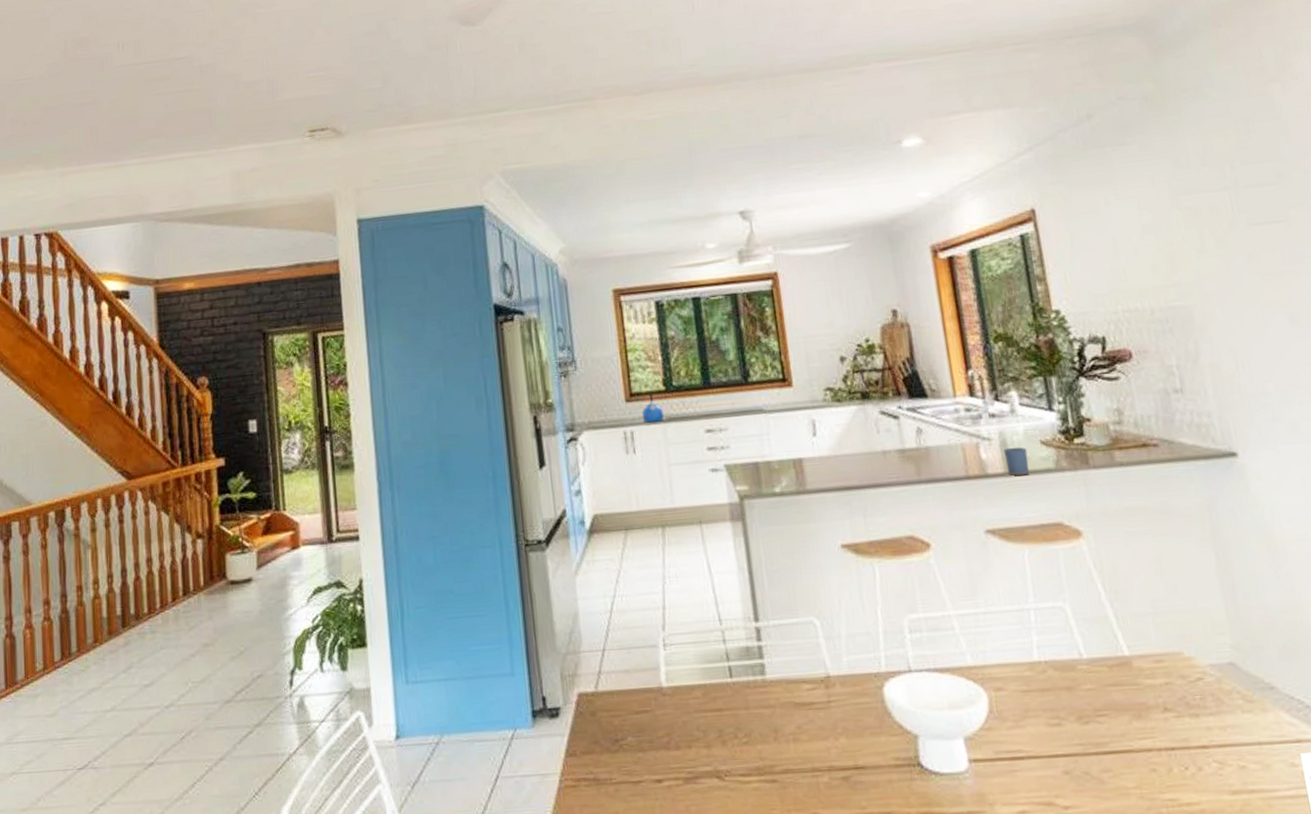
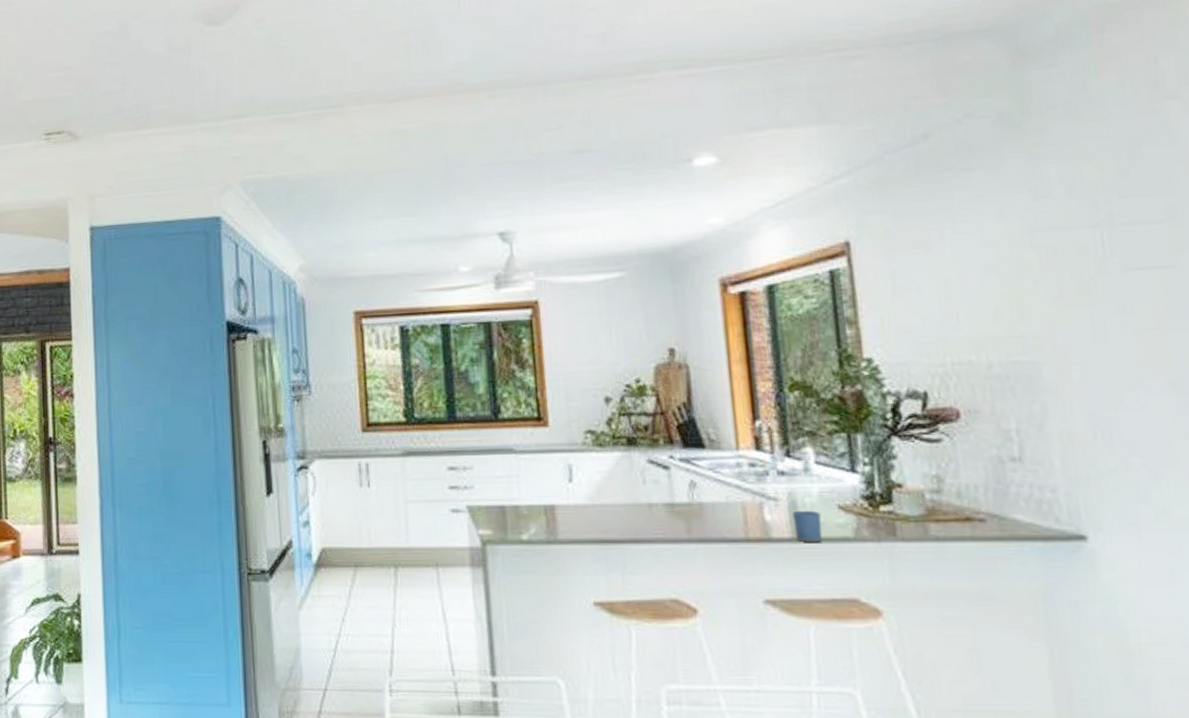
kettle: present [641,392,665,423] -> none [378,422,404,455]

